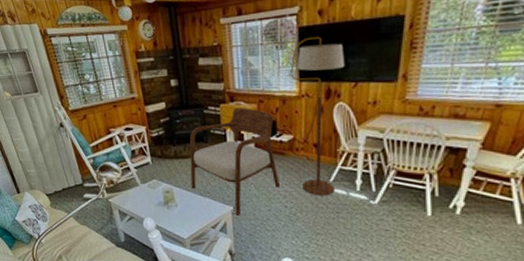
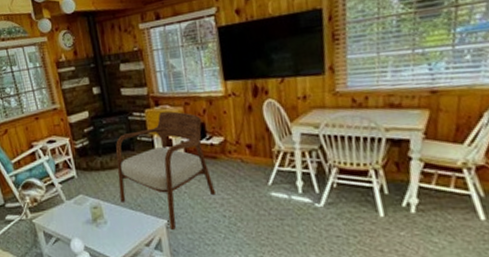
floor lamp: present [290,36,345,196] -> none [213,34,275,202]

